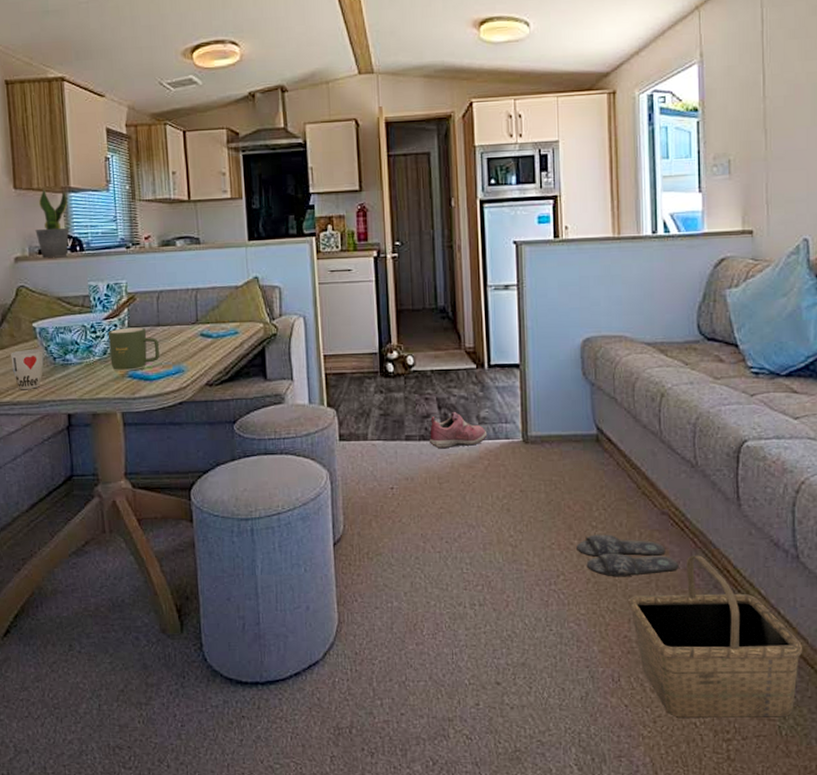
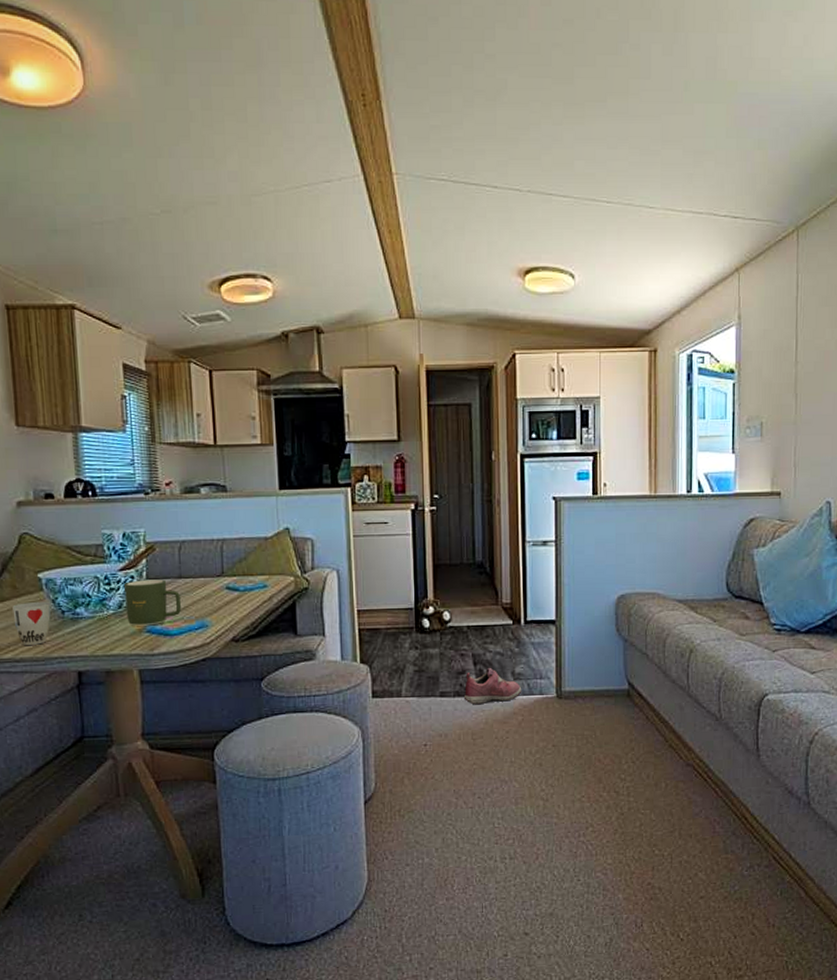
potted plant: present [35,189,69,259] -> none [41,427,80,503]
slippers: present [576,534,679,576] -> none [605,786,701,827]
basket: present [628,555,803,718] -> none [653,804,811,958]

